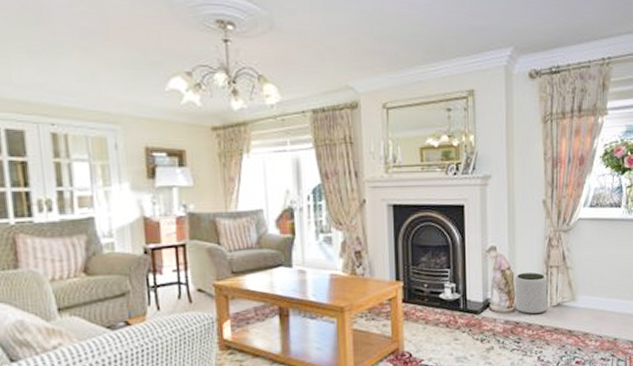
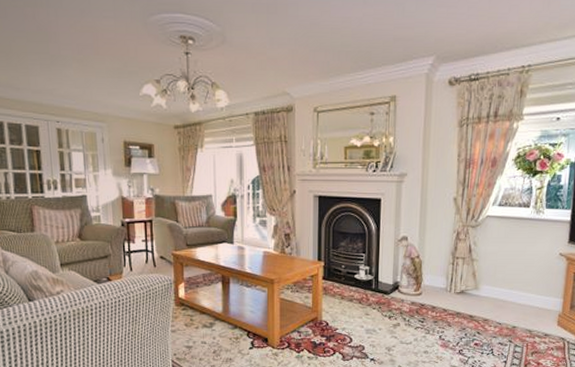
plant pot: present [515,272,548,315] -> none [421,262,453,299]

